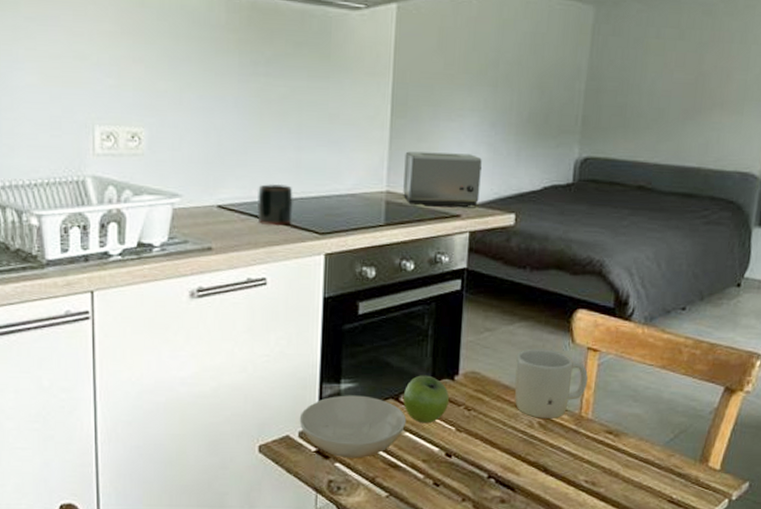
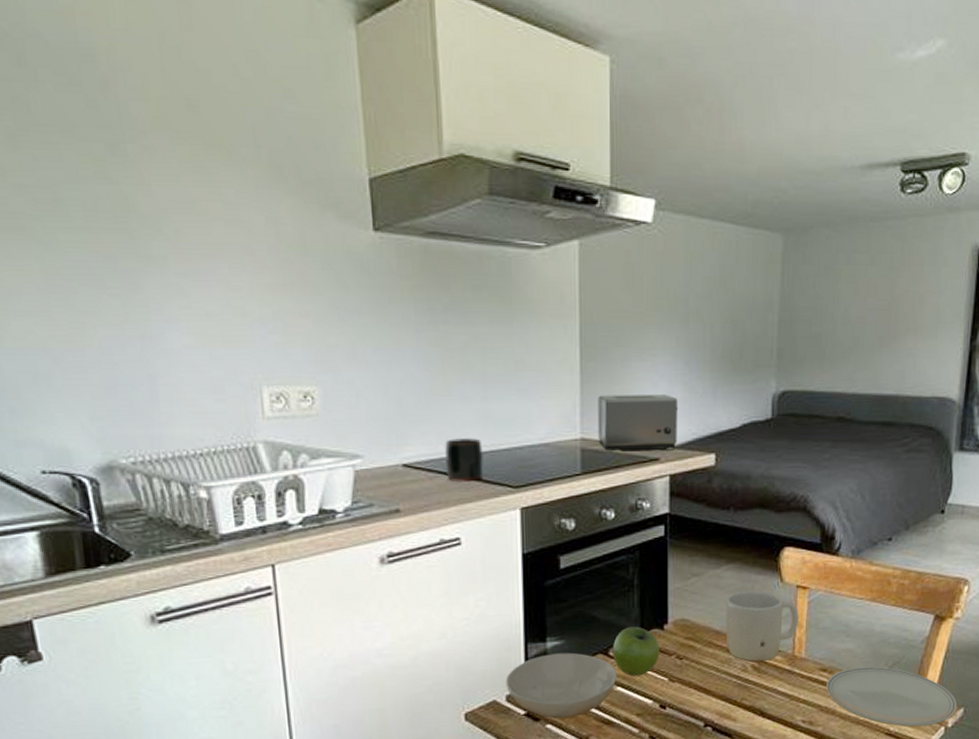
plate: none [611,432,743,497] -> present [826,666,958,727]

